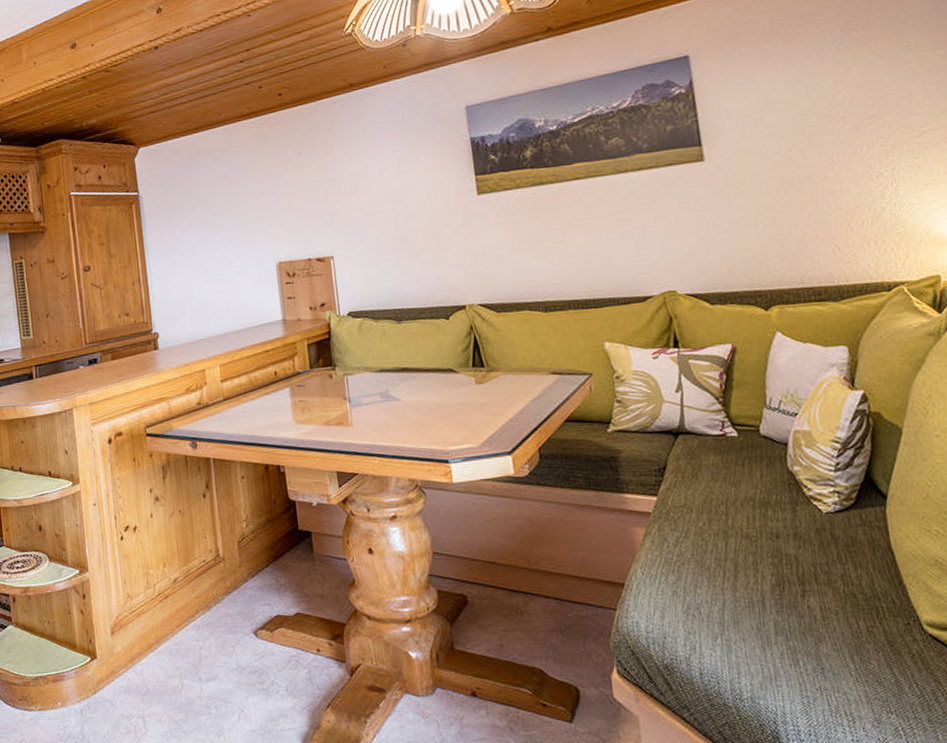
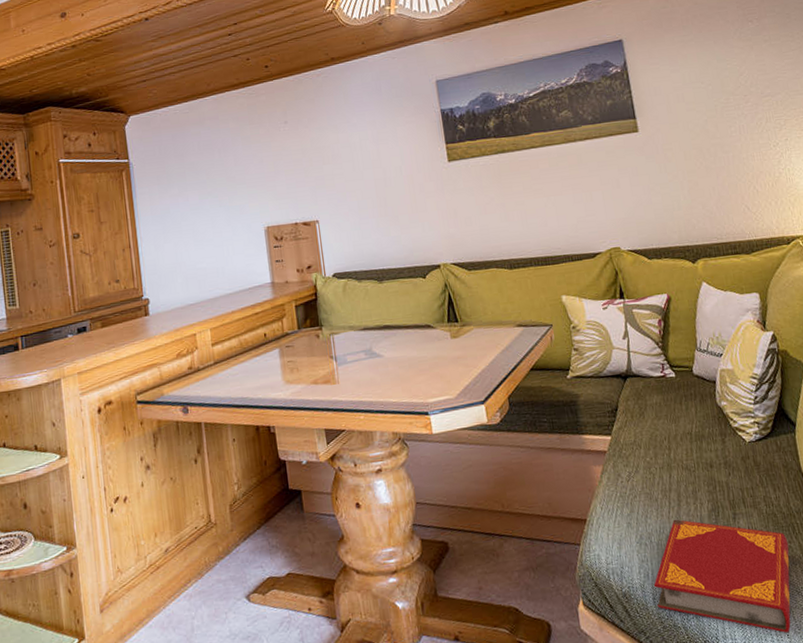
hardback book: none [702,591,871,726] -> present [654,519,791,634]

